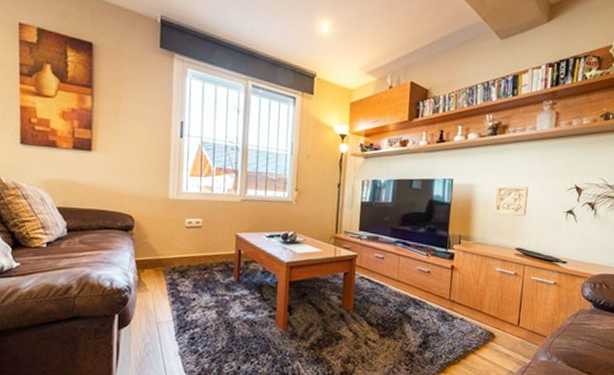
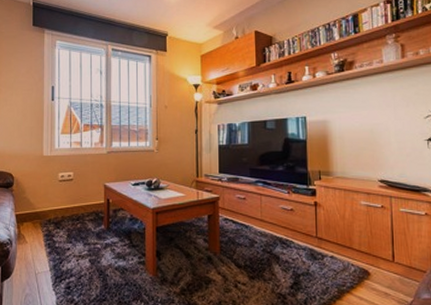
wall ornament: present [493,185,528,217] -> none [350,117,384,148]

